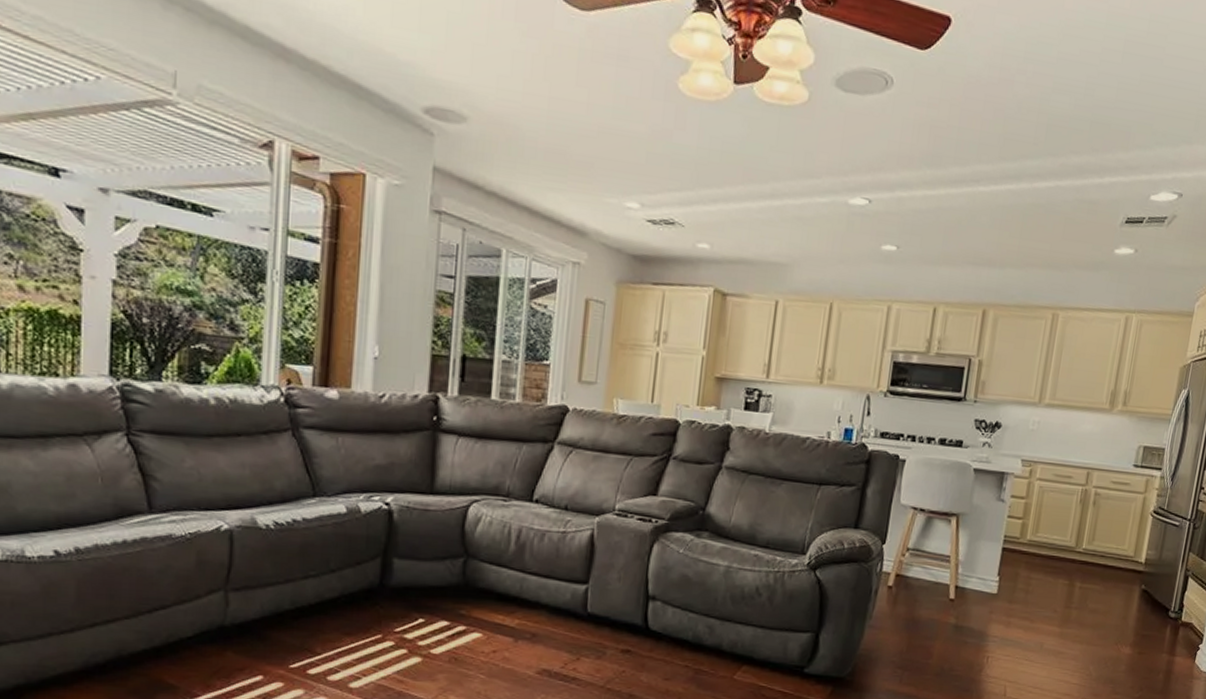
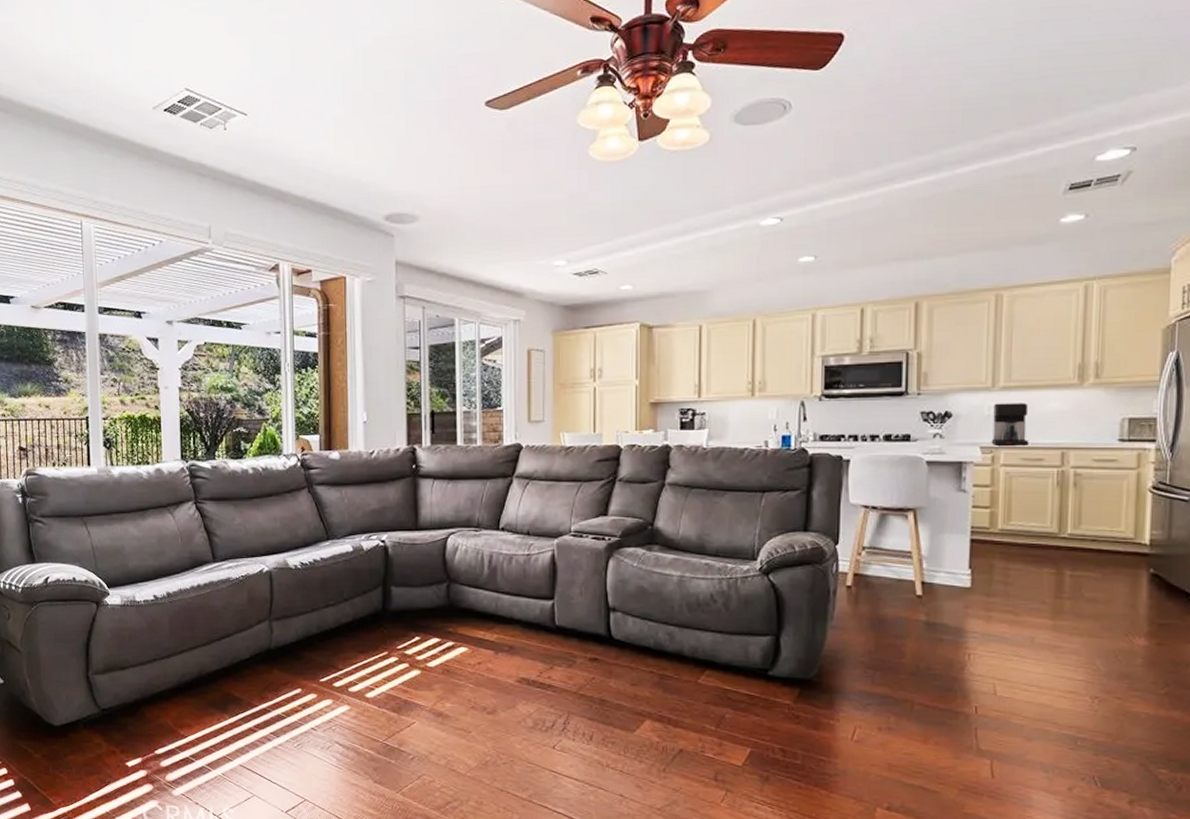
coffee maker: none [1031,419,1066,462] -> present [991,403,1029,445]

